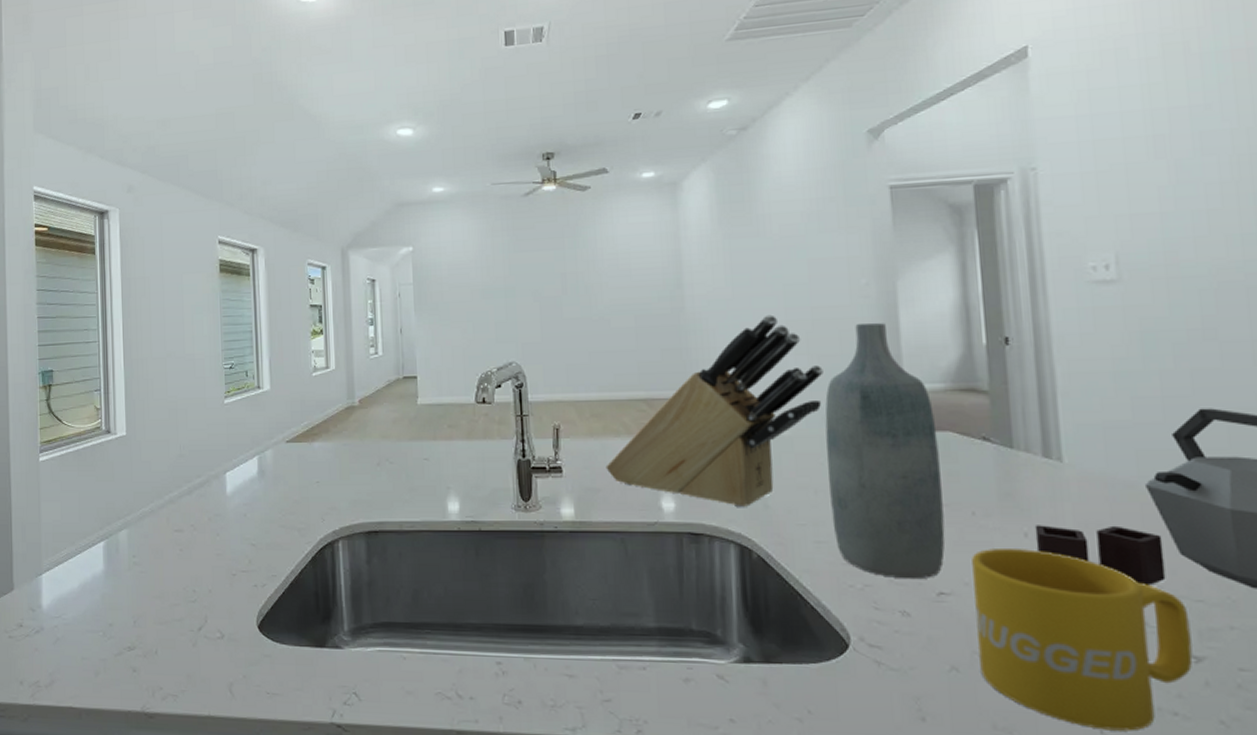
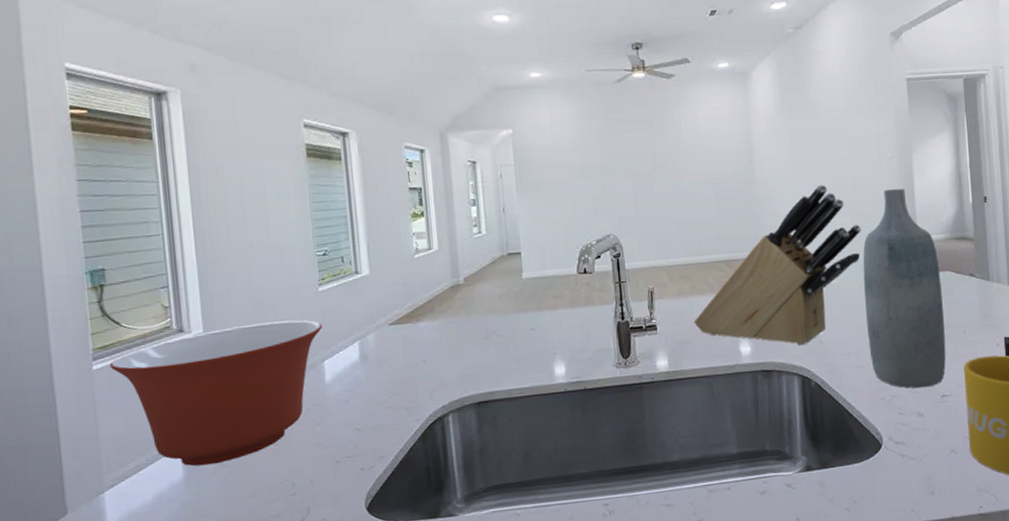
mixing bowl: none [53,430,226,562] -> present [110,320,322,467]

